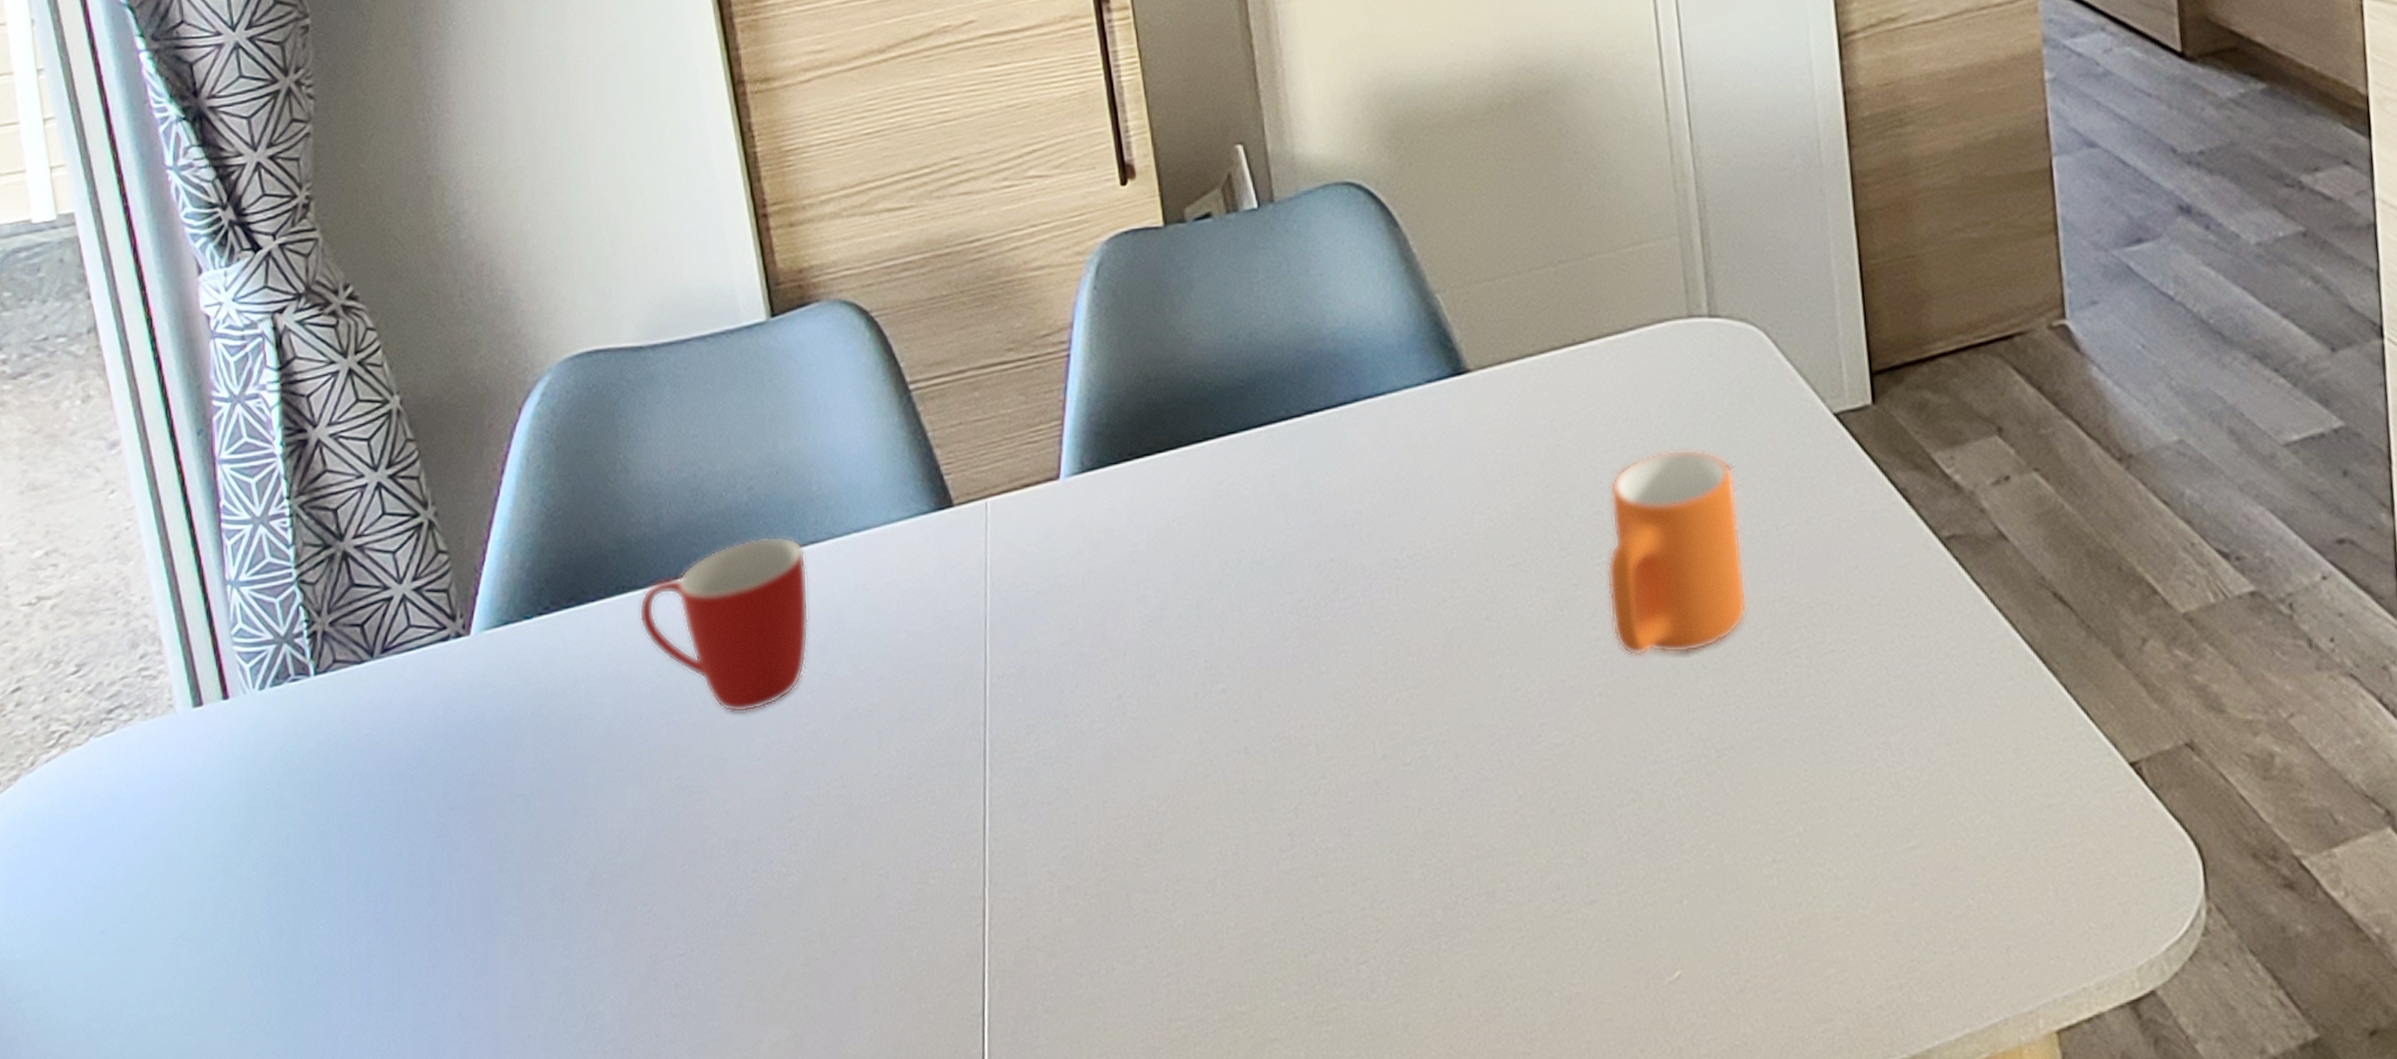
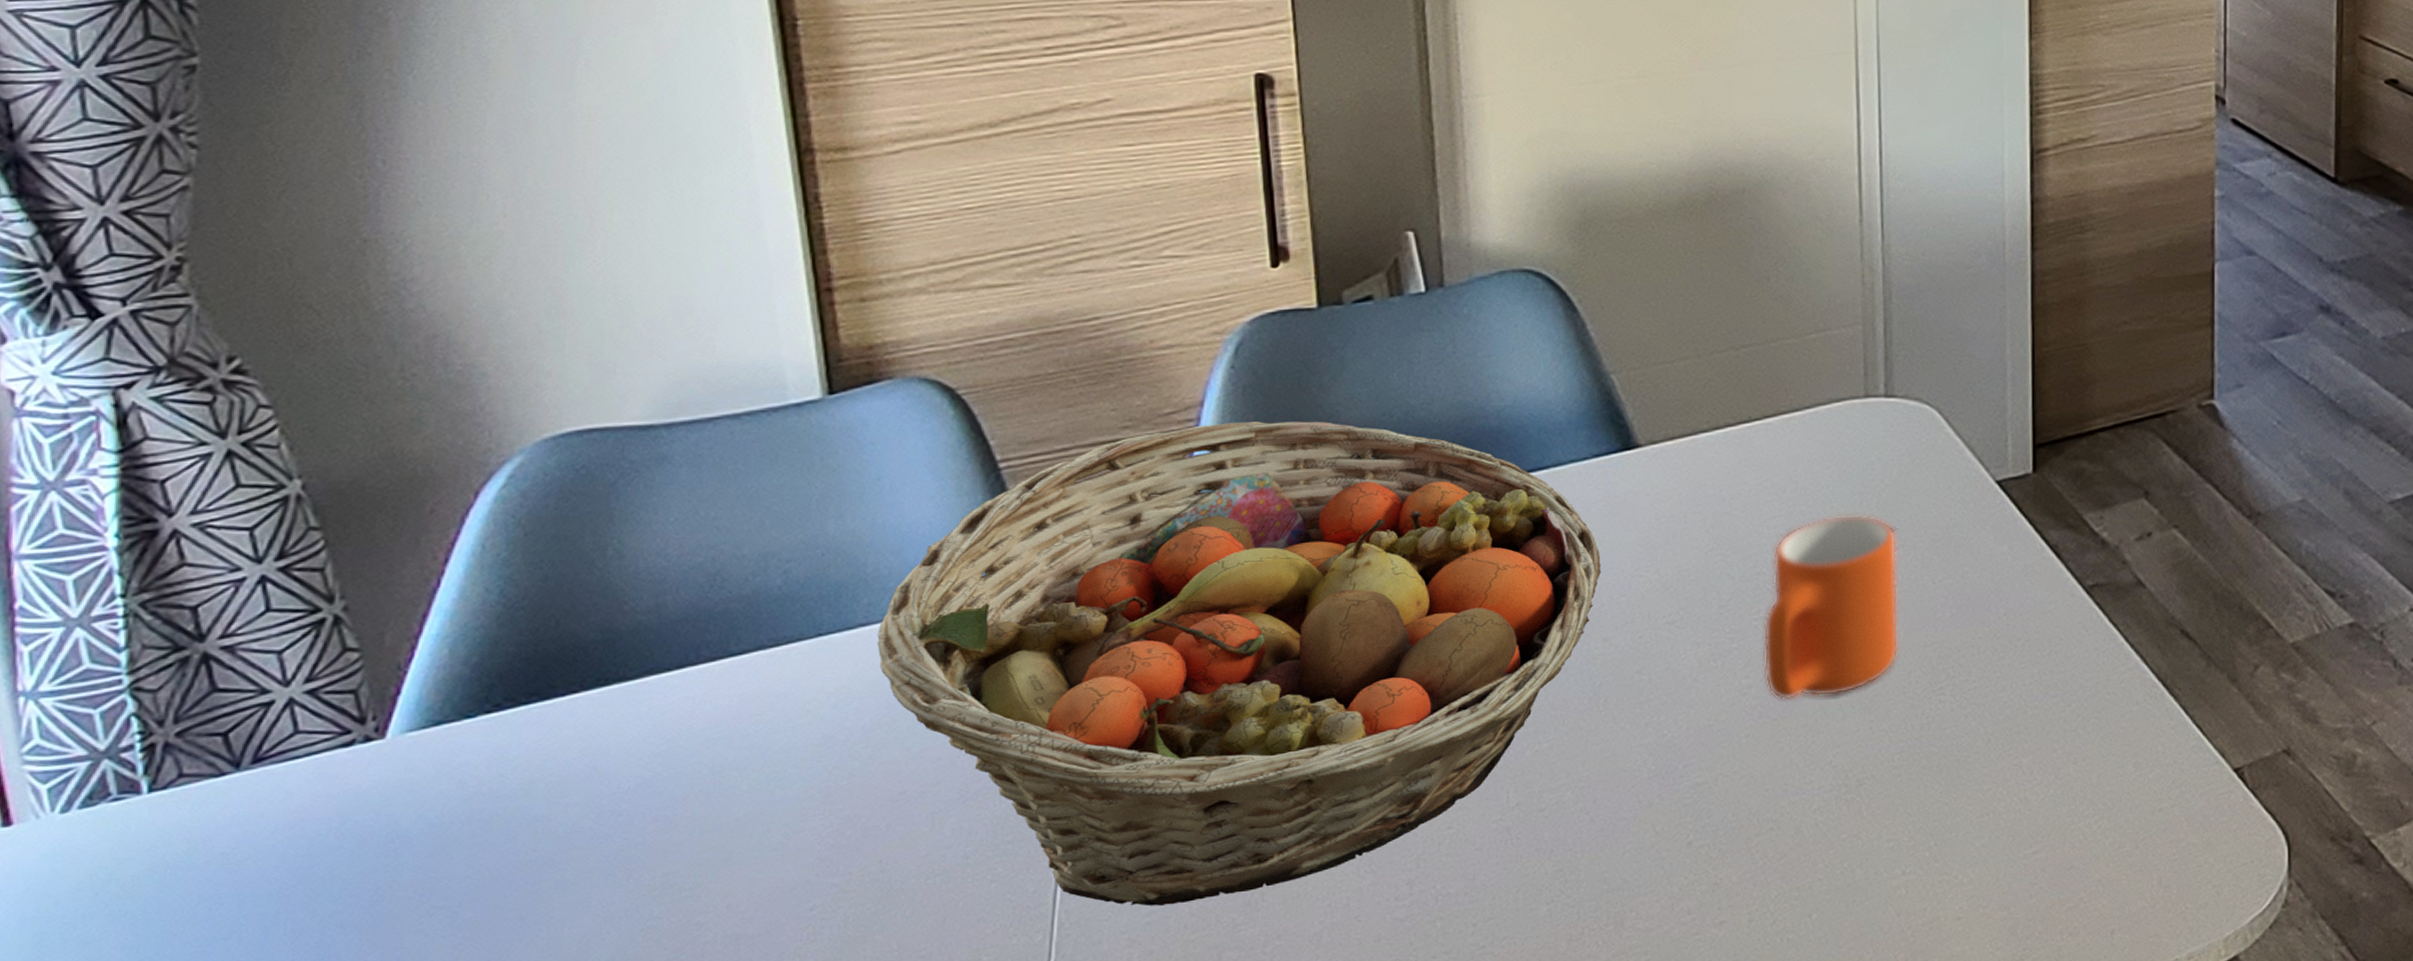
mug: present [639,536,809,713] -> none [626,619,854,804]
fruit basket: none [824,343,1443,840] -> present [877,421,1601,906]

